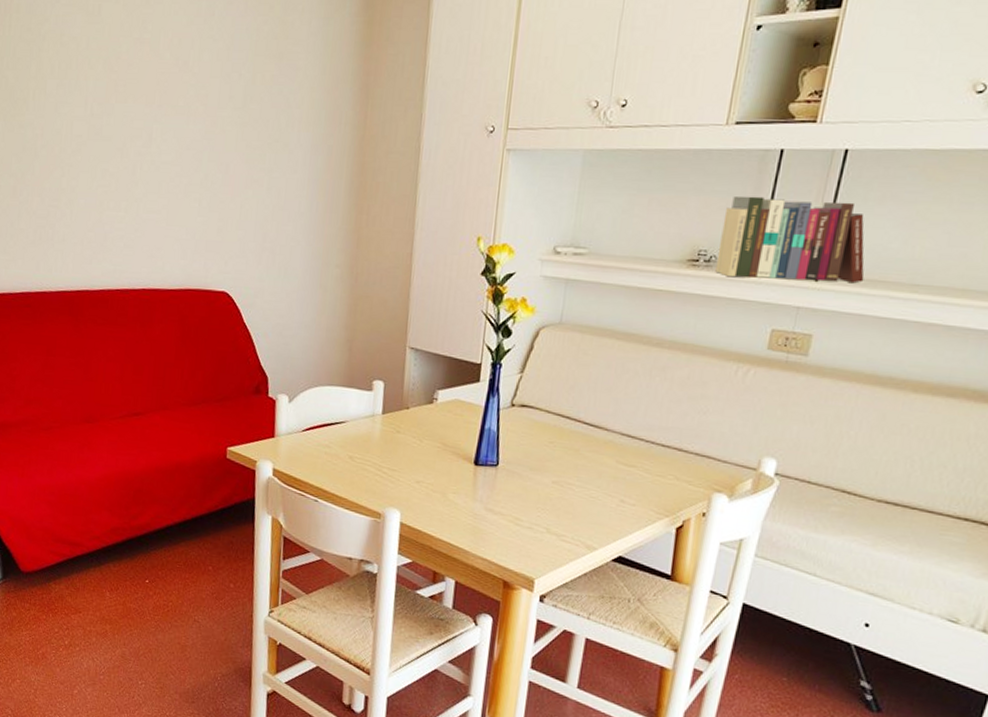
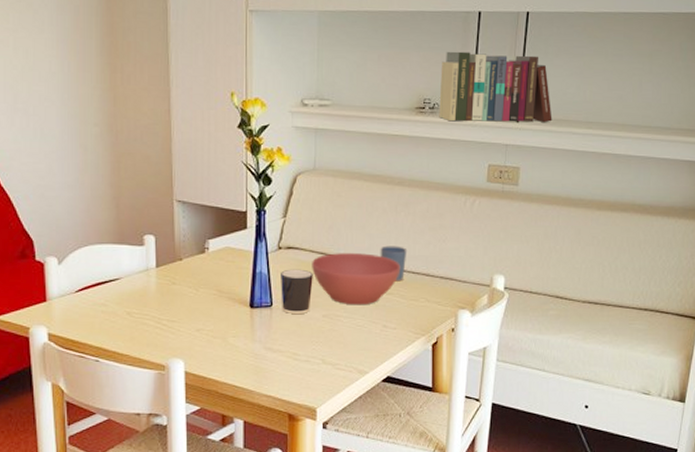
mug: none [508,428,547,478] -> present [281,269,313,315]
bowl: none [545,415,649,476] -> present [312,253,401,305]
mug: none [625,412,659,454] -> present [380,246,407,282]

